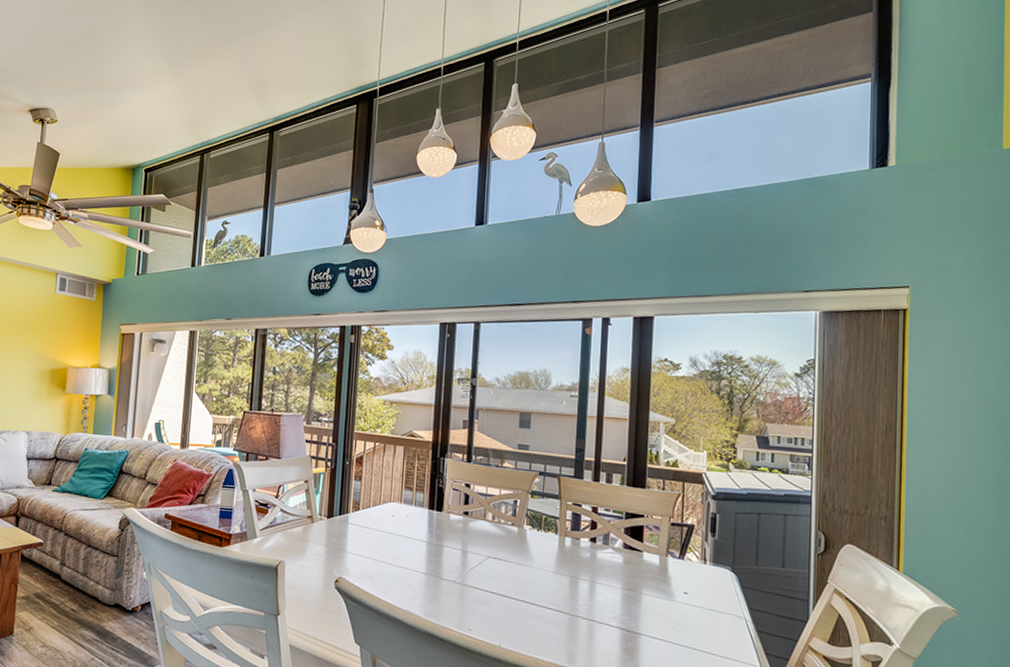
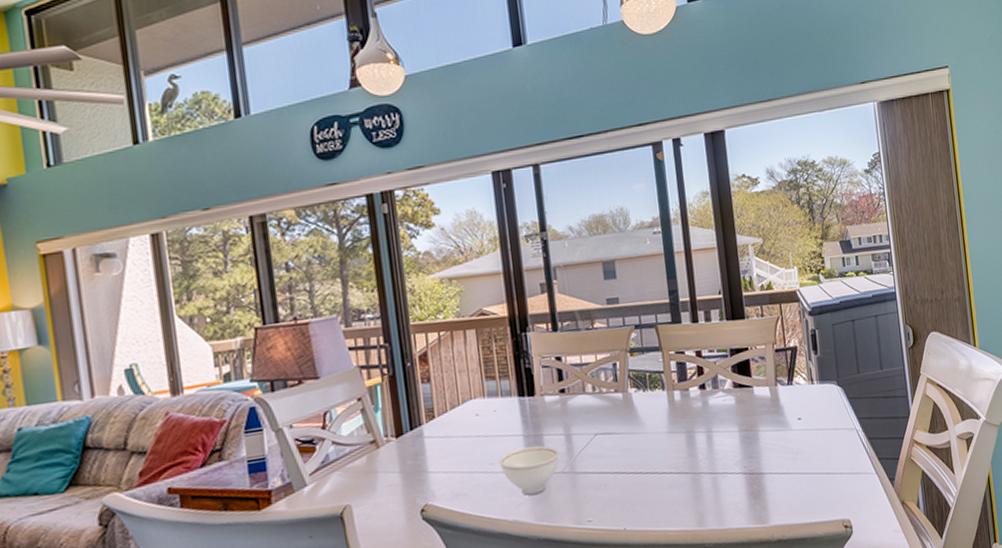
bowl: none [403,552,454,594] -> present [499,445,560,495]

